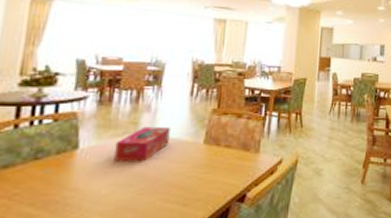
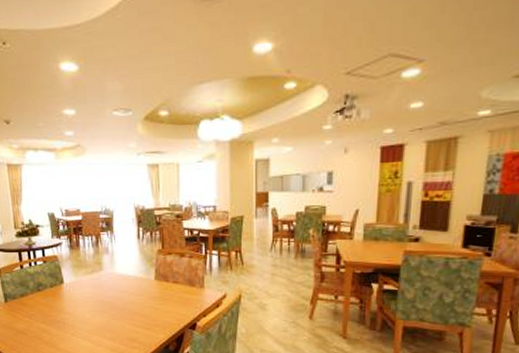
tissue box: present [114,126,171,162] -> none [88,265,127,294]

